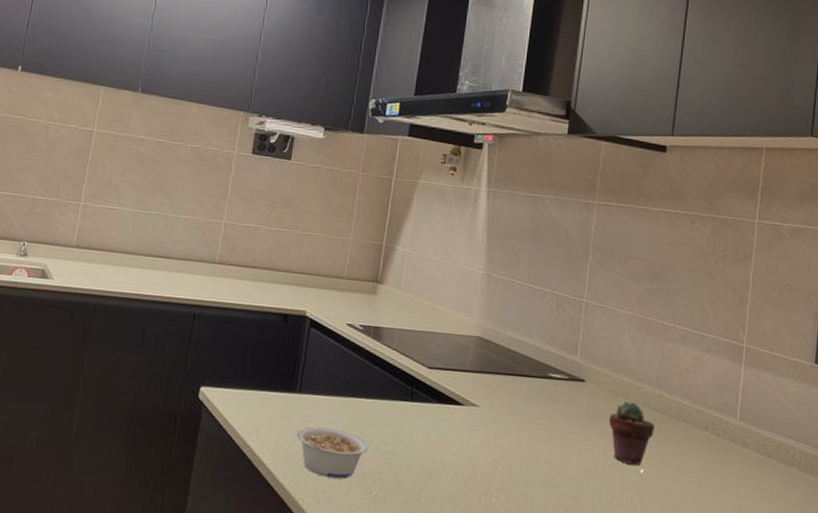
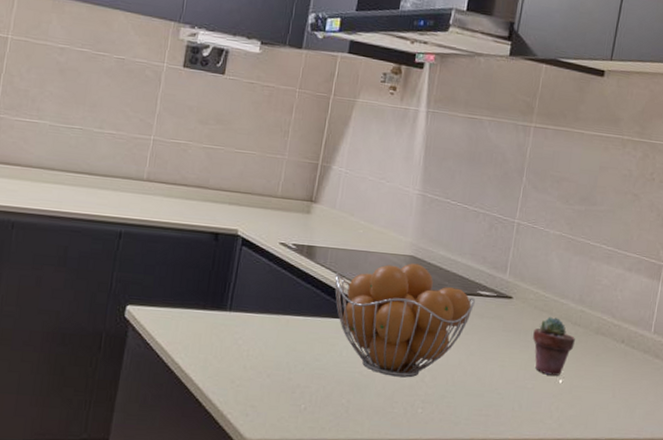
legume: present [297,426,369,479] -> none [227,343,299,393]
fruit basket: none [402,344,547,465] -> present [334,263,476,378]

